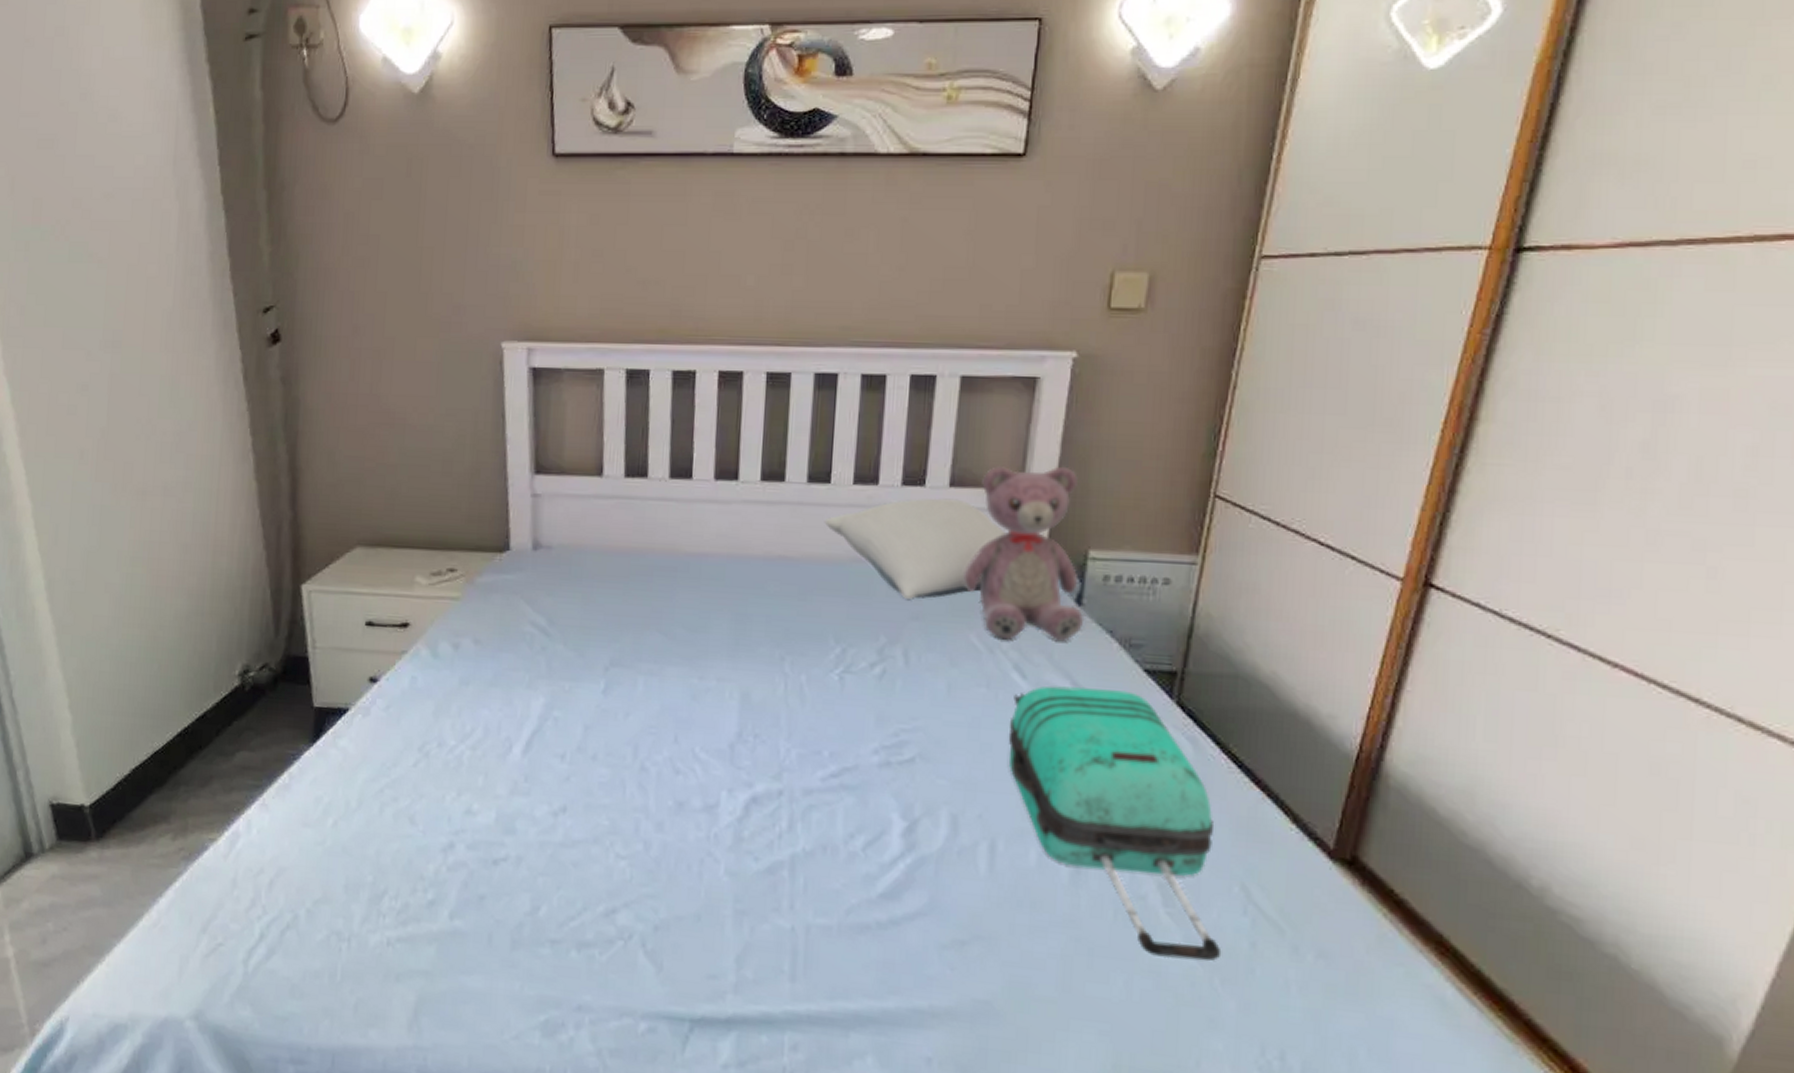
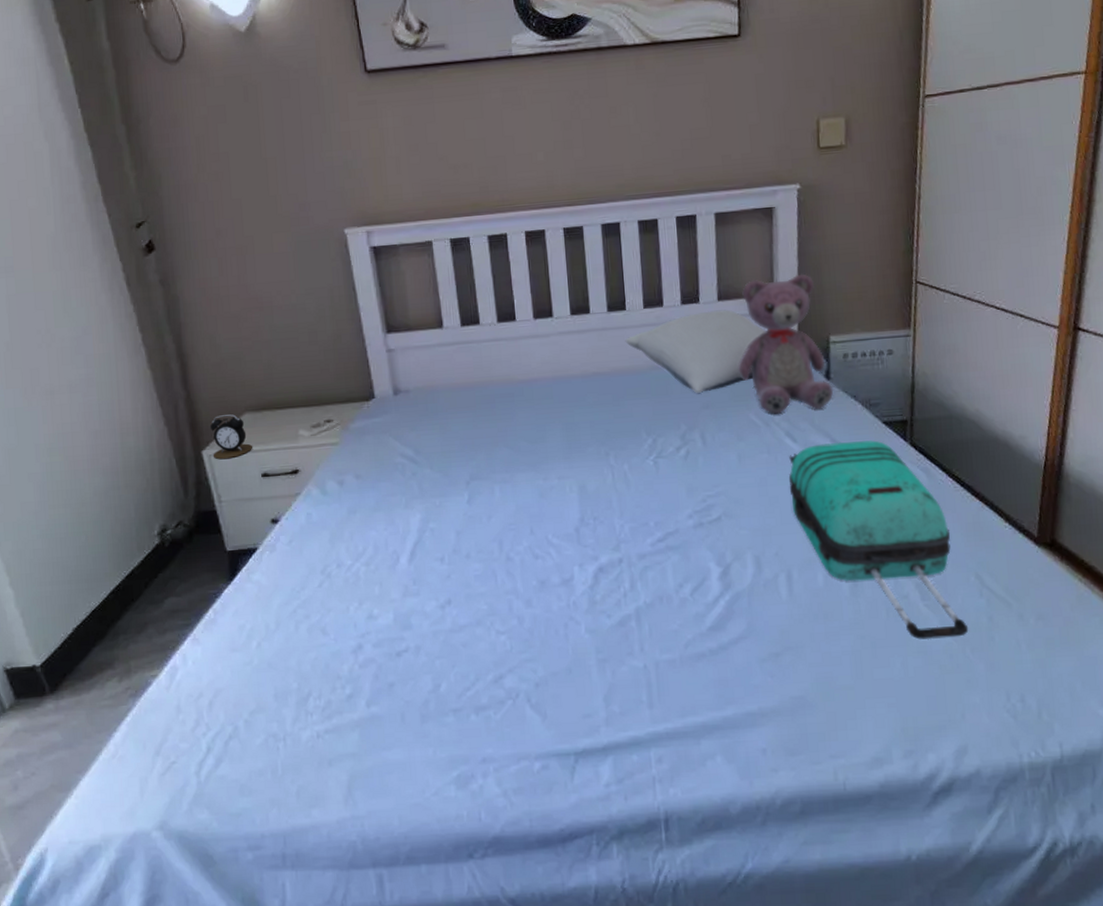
alarm clock: none [313,545,359,599] -> present [209,414,252,460]

